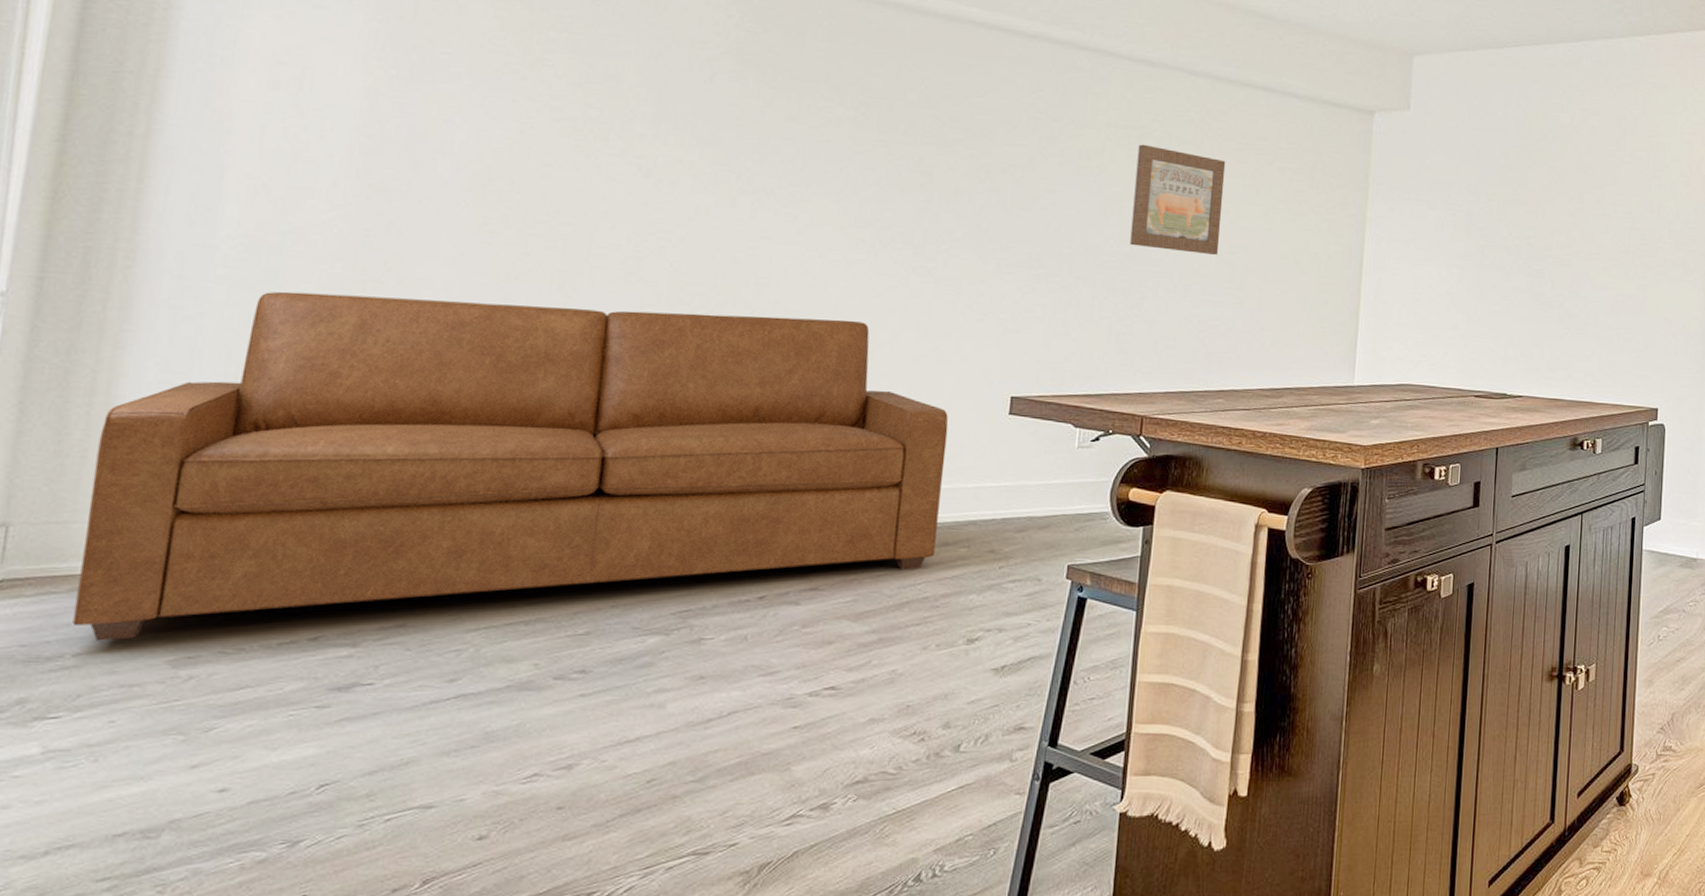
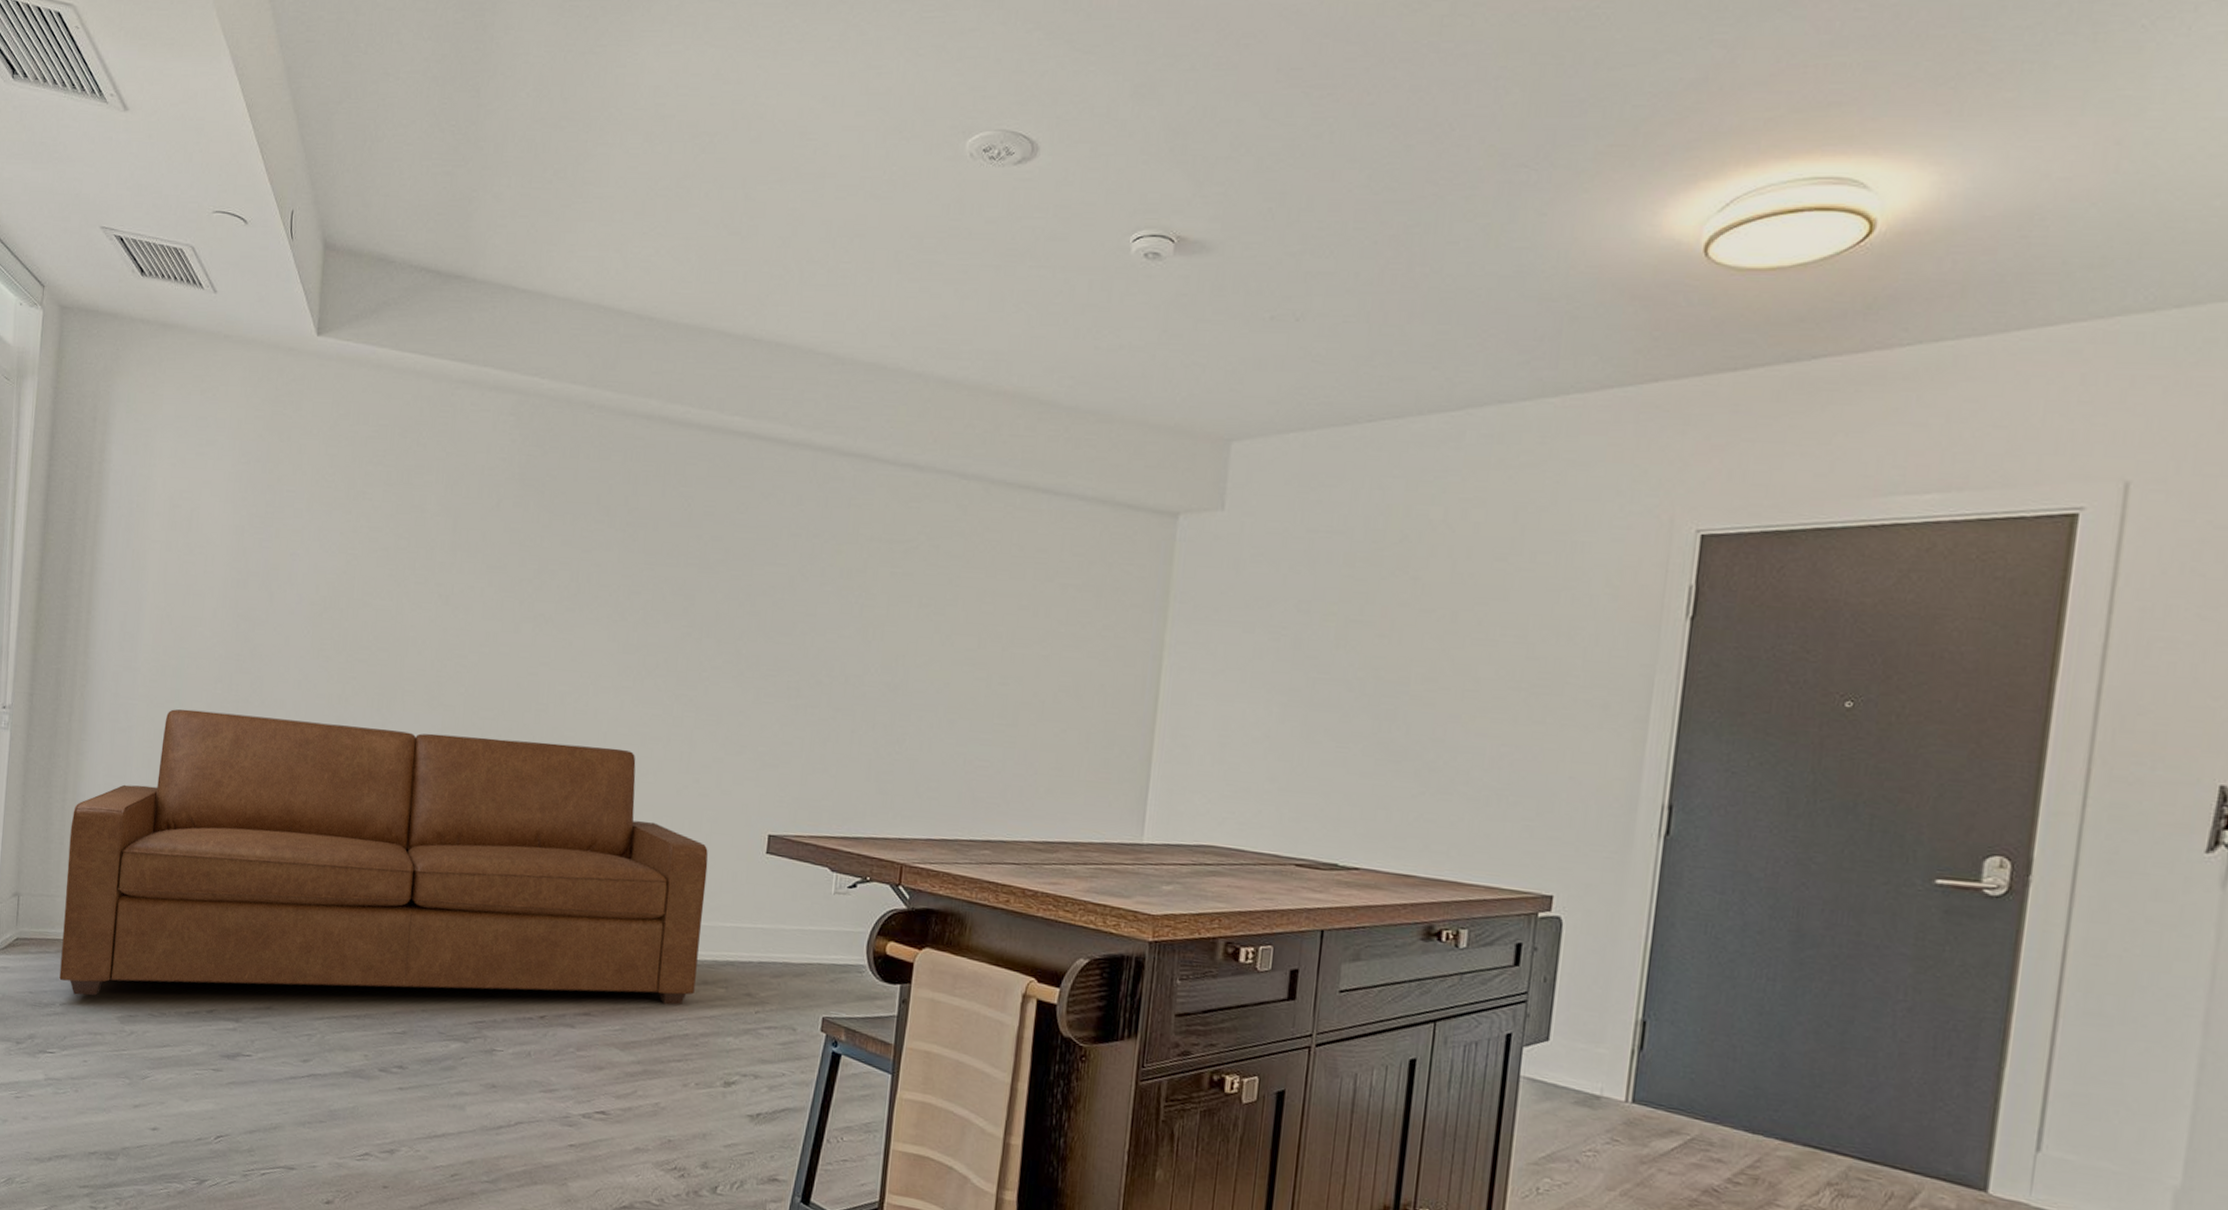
wall art: present [1130,144,1226,255] -> none [892,560,1000,686]

